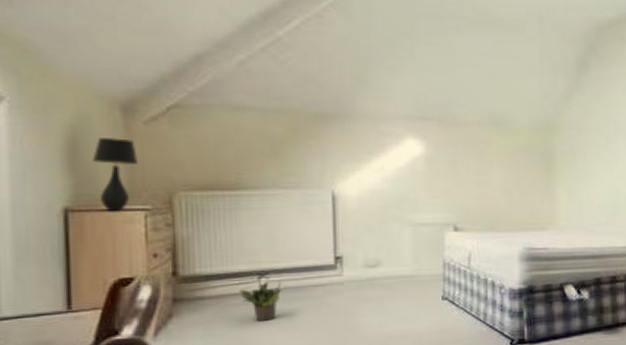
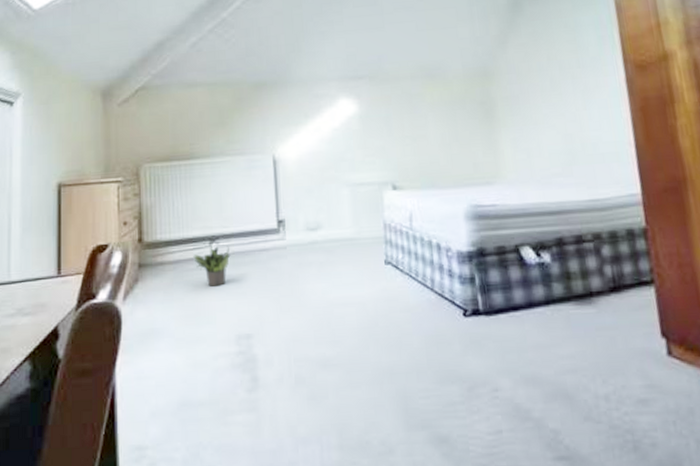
table lamp: present [93,138,139,212] -> none [80,120,114,185]

